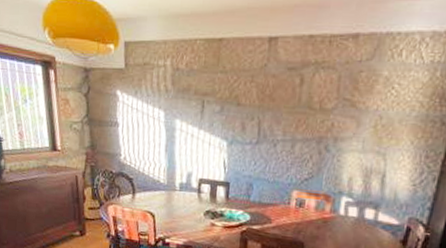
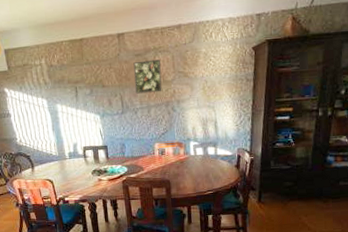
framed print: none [279,77,321,123] -> present [133,59,162,94]

